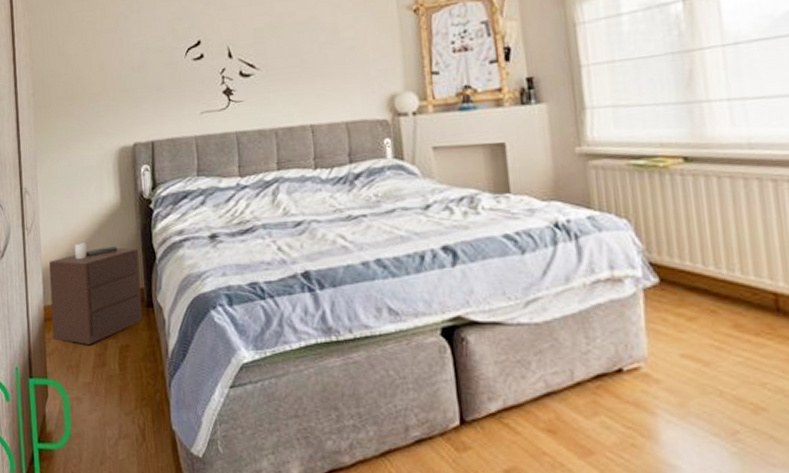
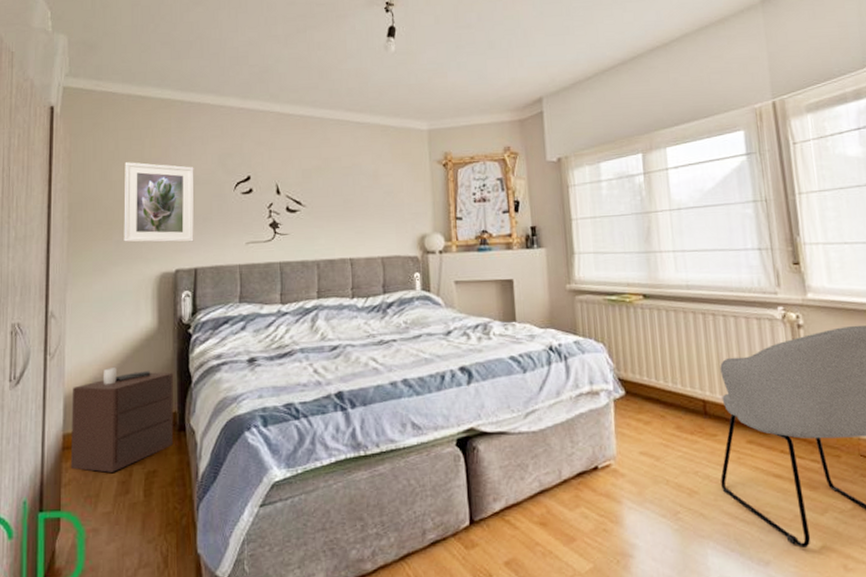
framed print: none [79,34,149,118] -> present [124,162,195,243]

